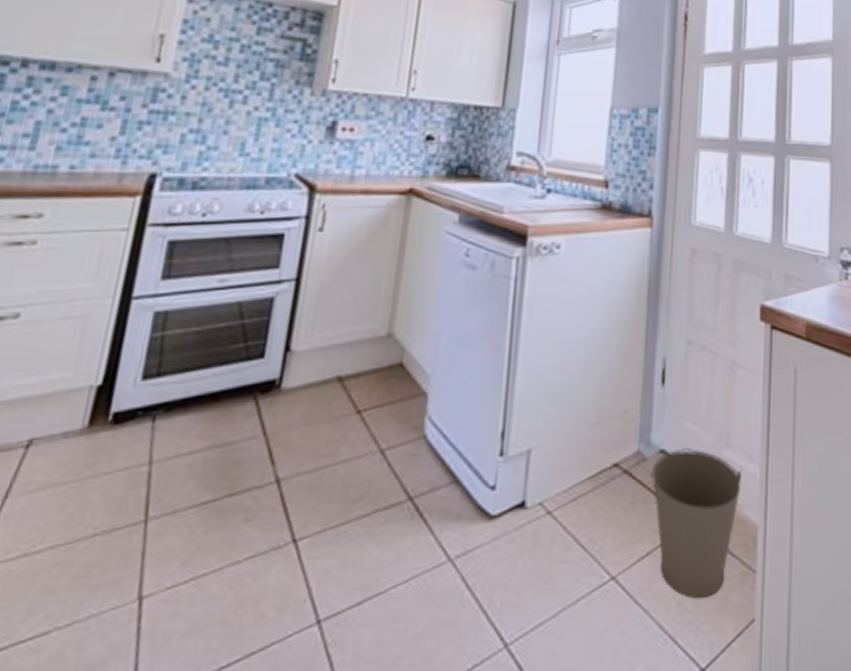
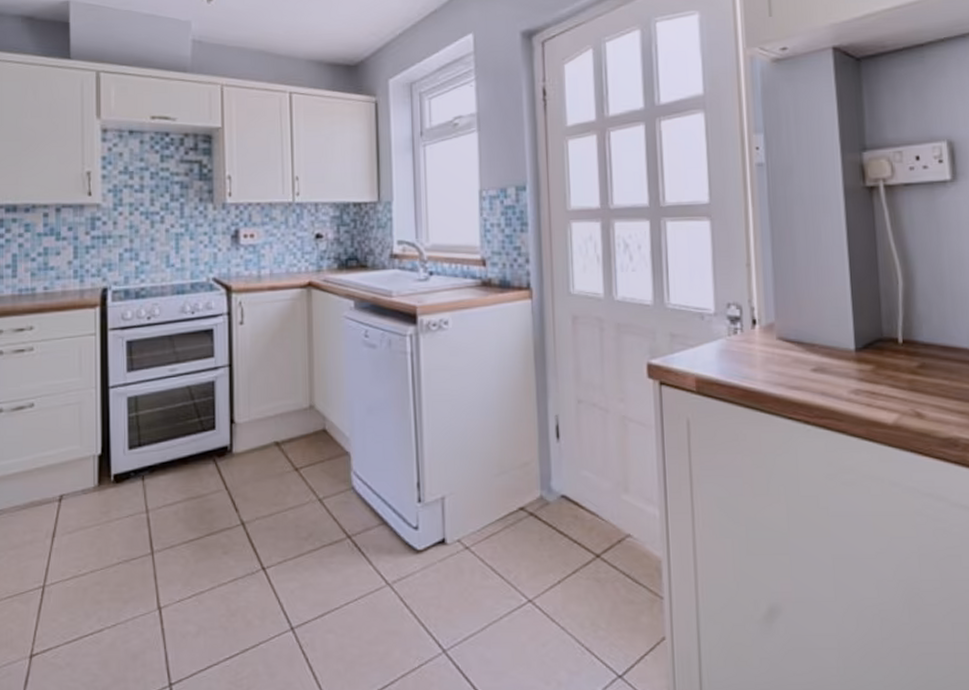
bucket: present [649,448,741,598] -> none [553,494,642,618]

